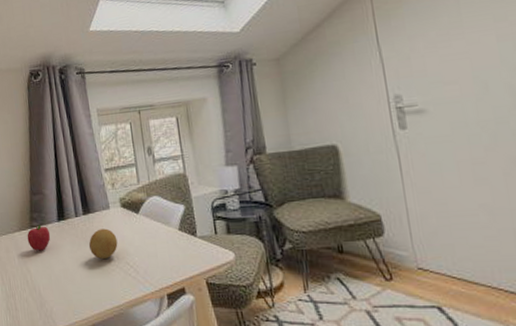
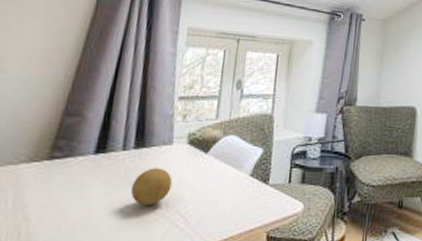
fruit: present [27,225,51,251] -> none [37,156,79,192]

